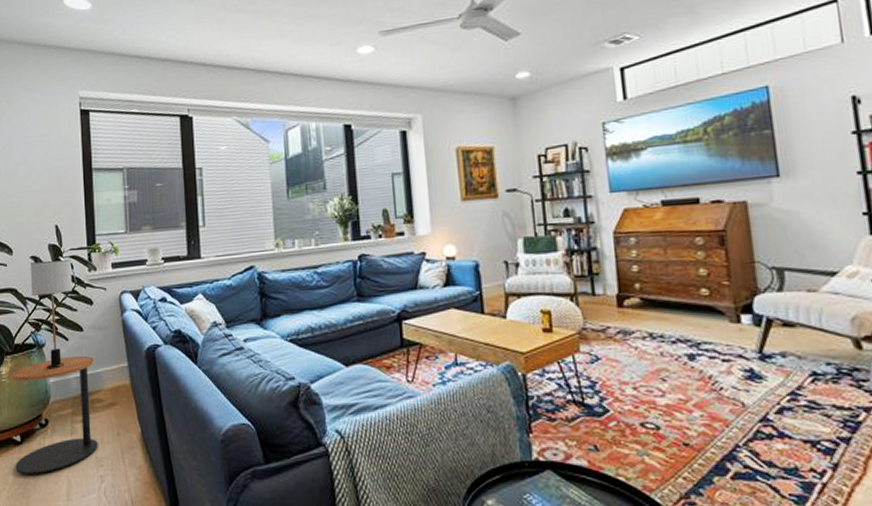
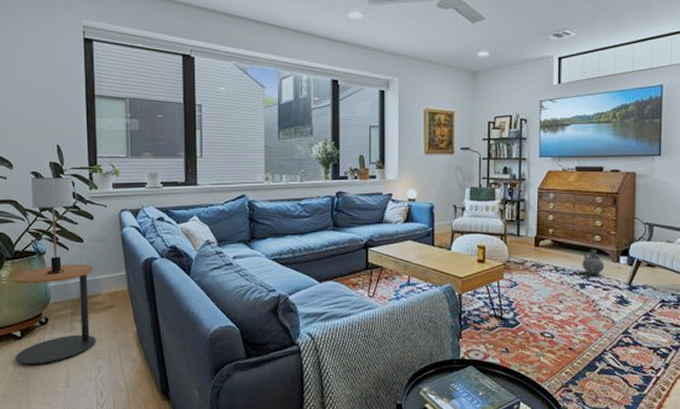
ceramic jug: none [687,307,721,341] -> present [582,249,605,274]

